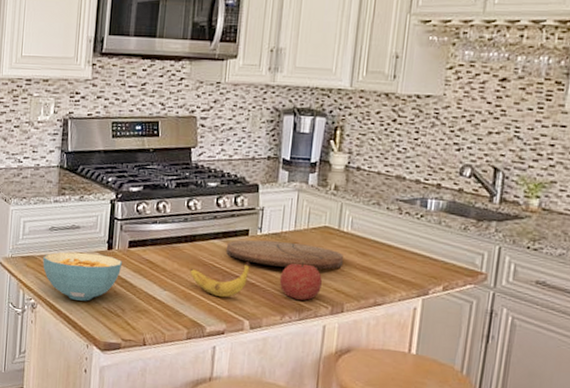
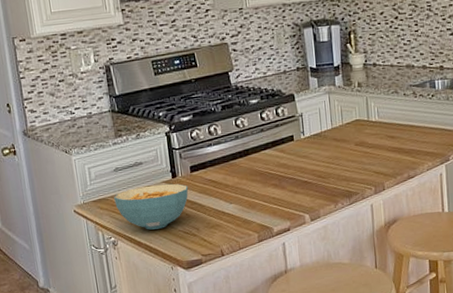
banana: present [190,262,250,298] -> none [249,163,301,200]
cutting board: present [226,239,344,270] -> none [277,138,377,164]
fruit: present [279,259,323,300] -> none [327,152,364,188]

